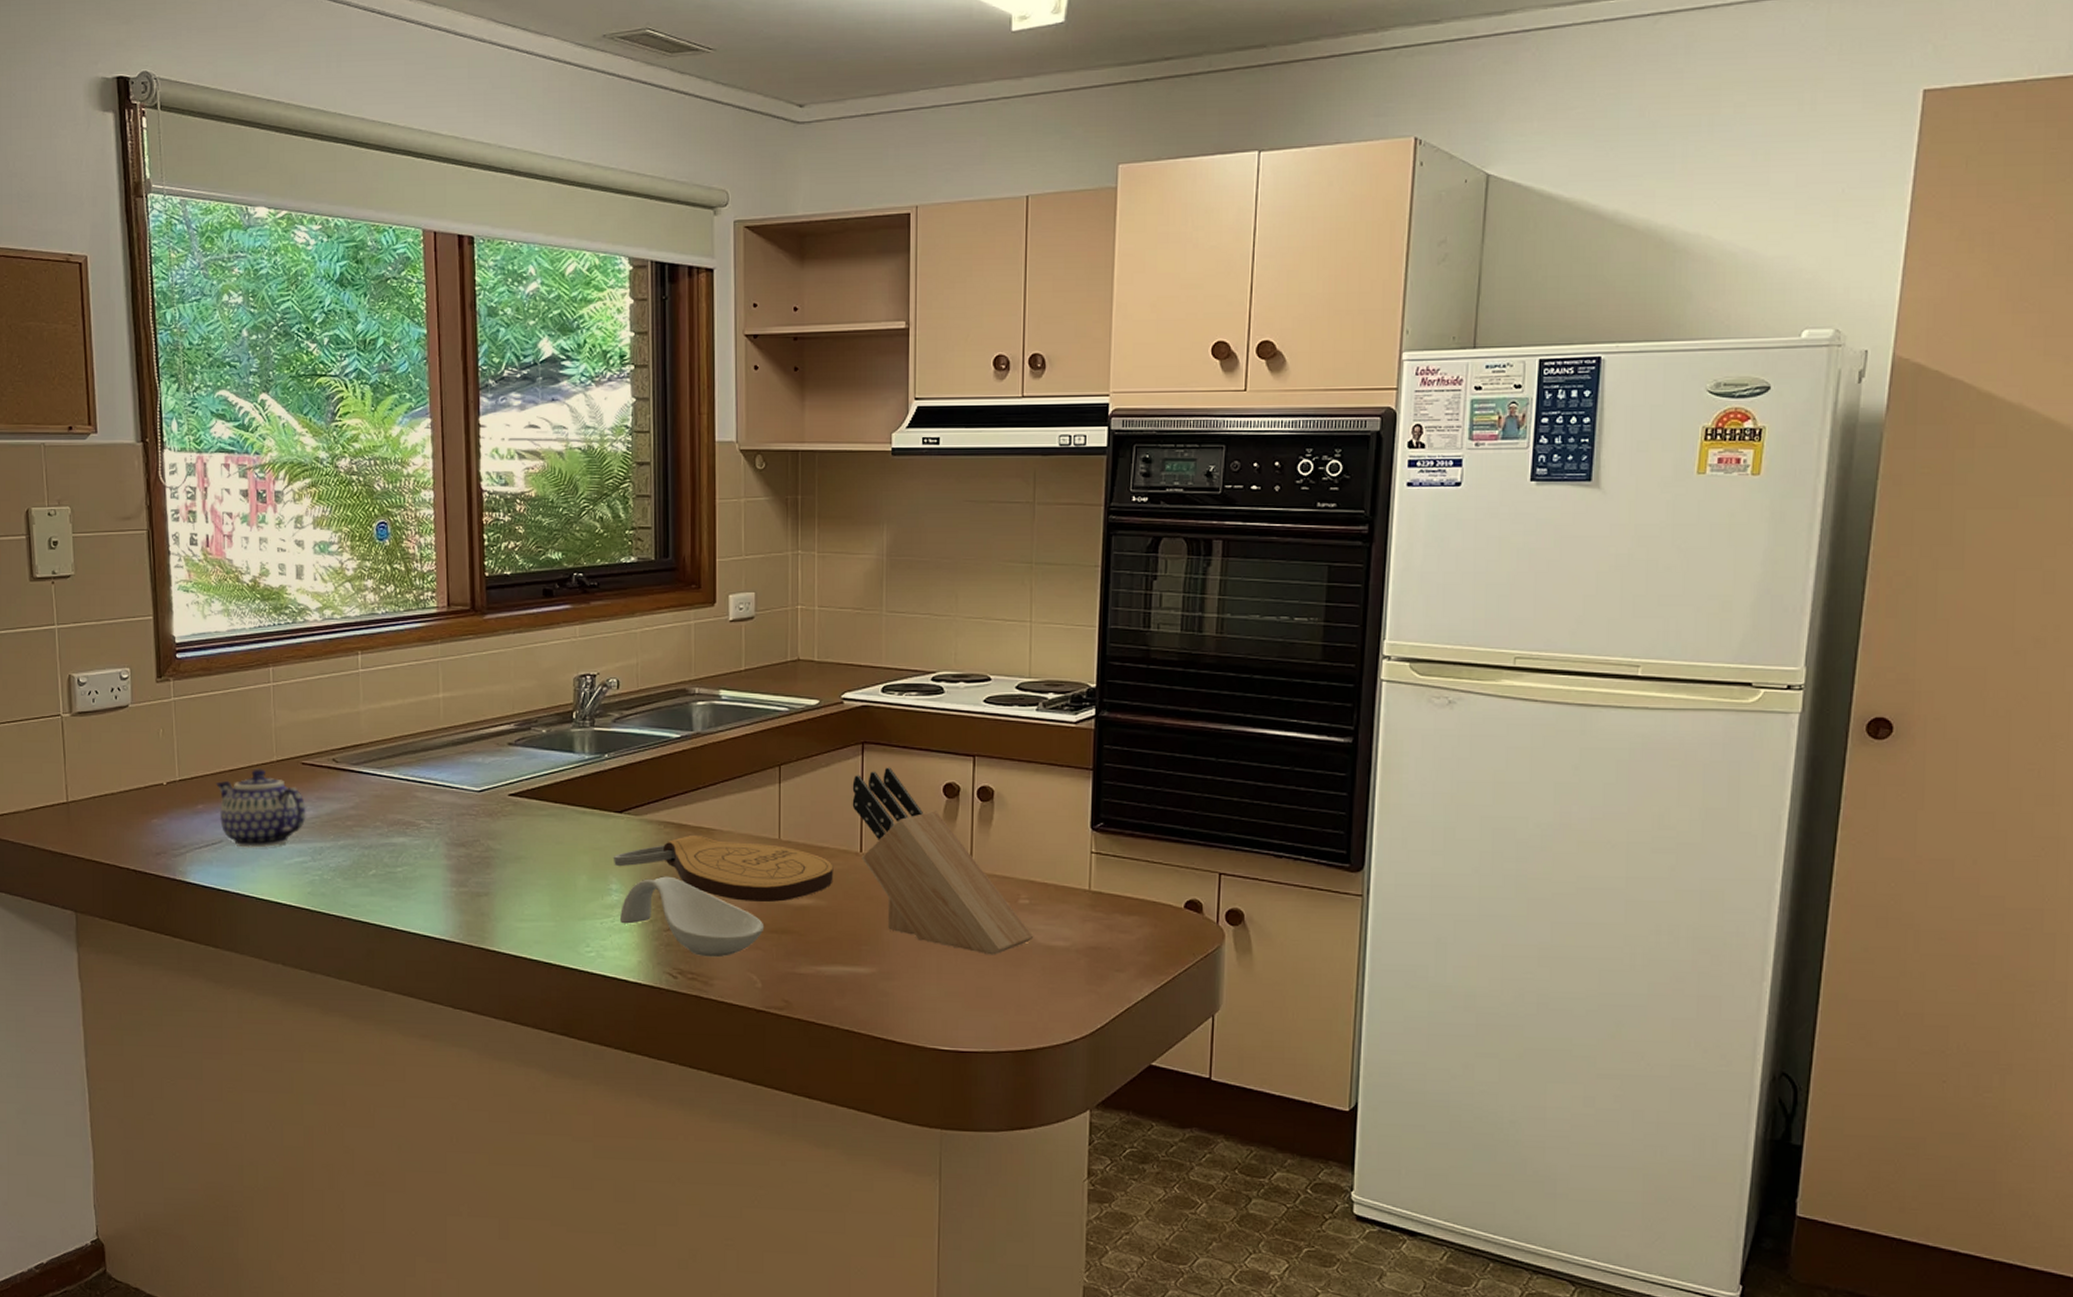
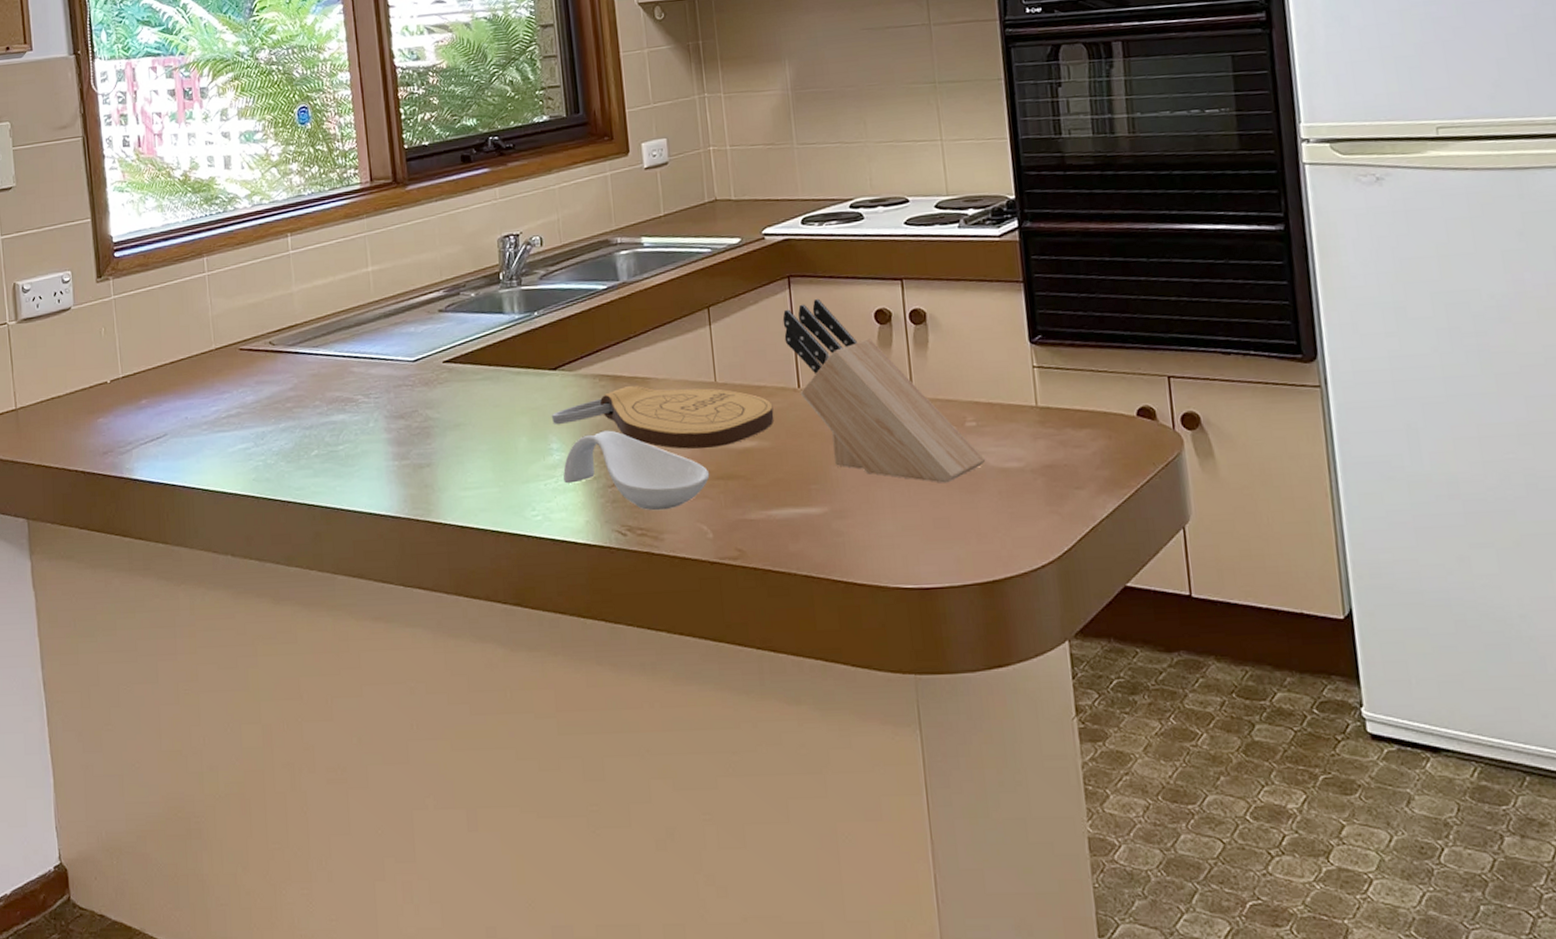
teapot: present [216,769,306,848] -> none [158,358,247,440]

